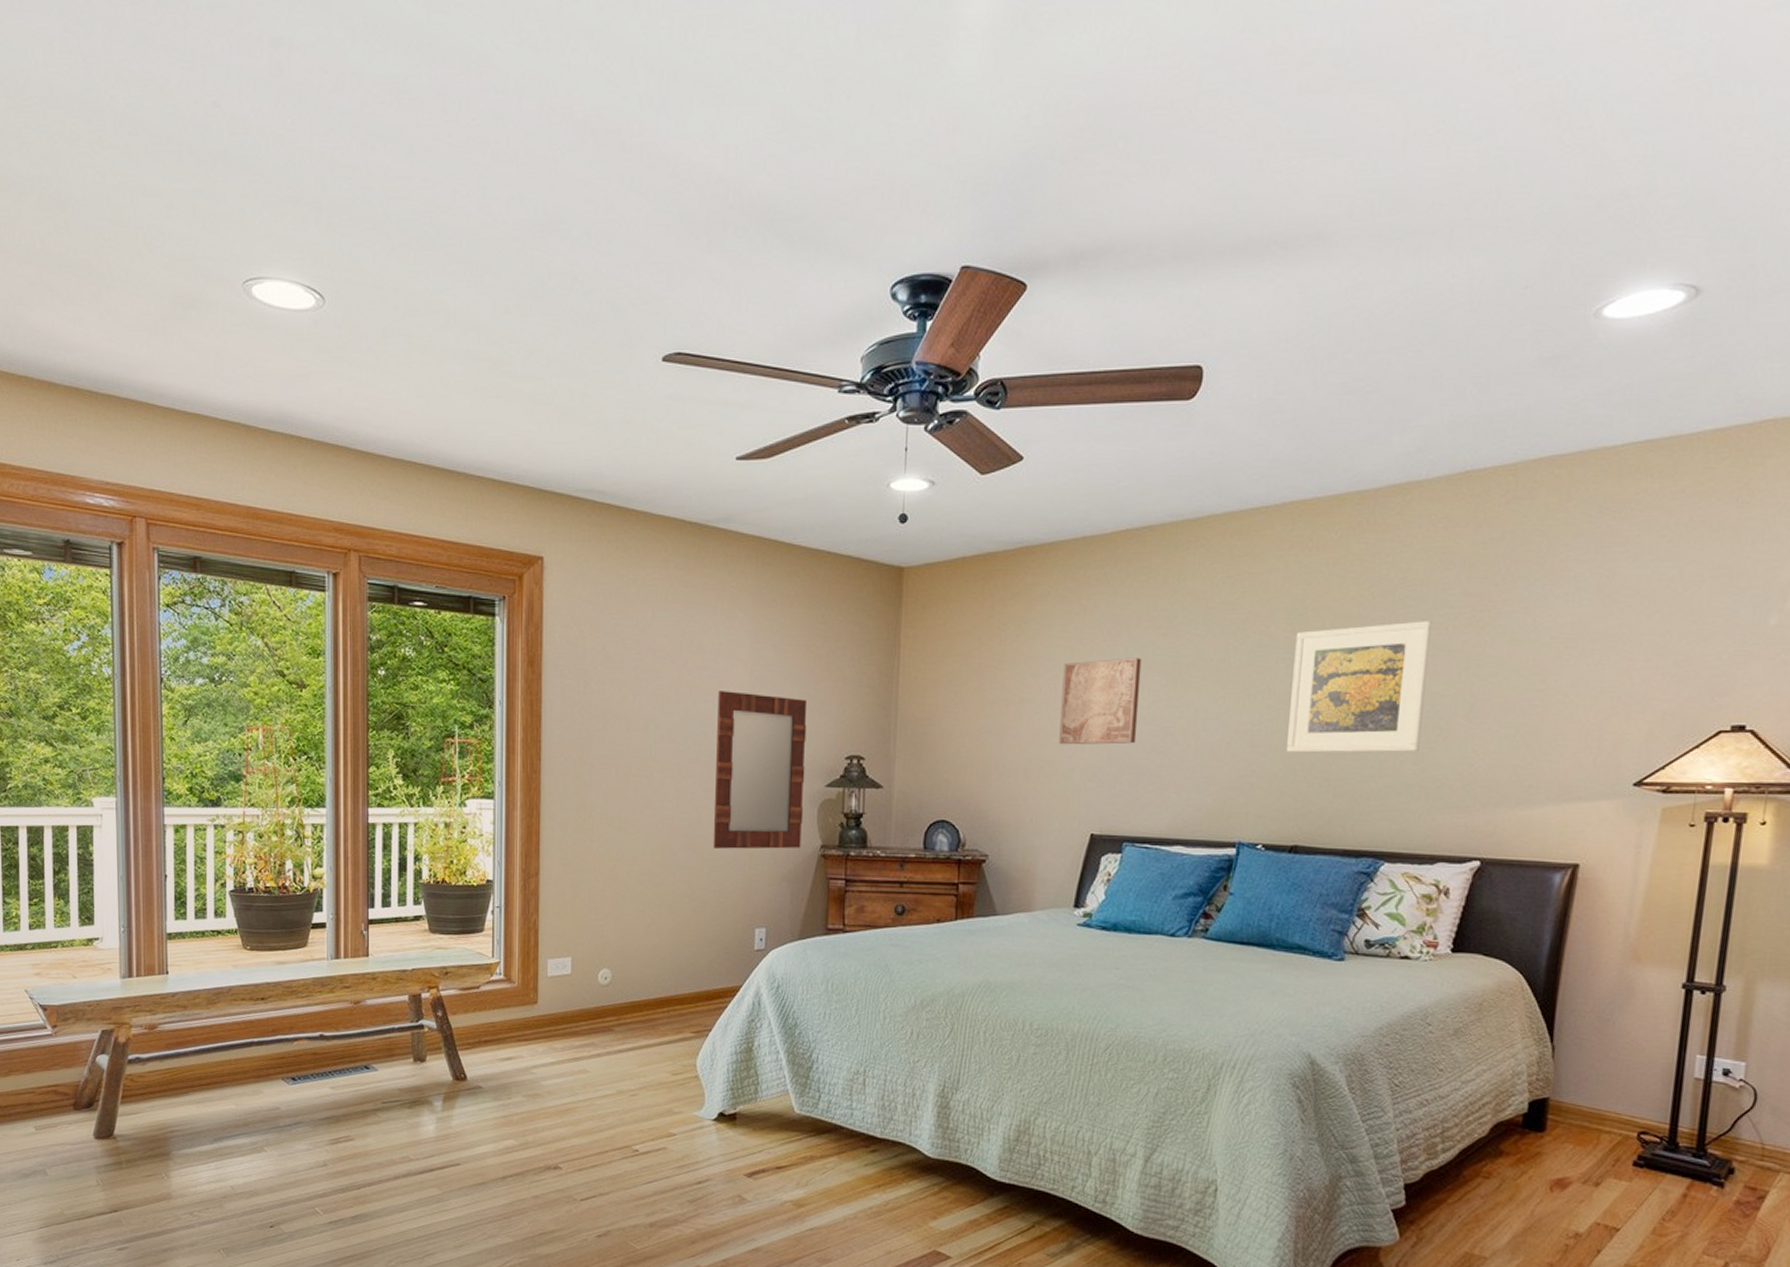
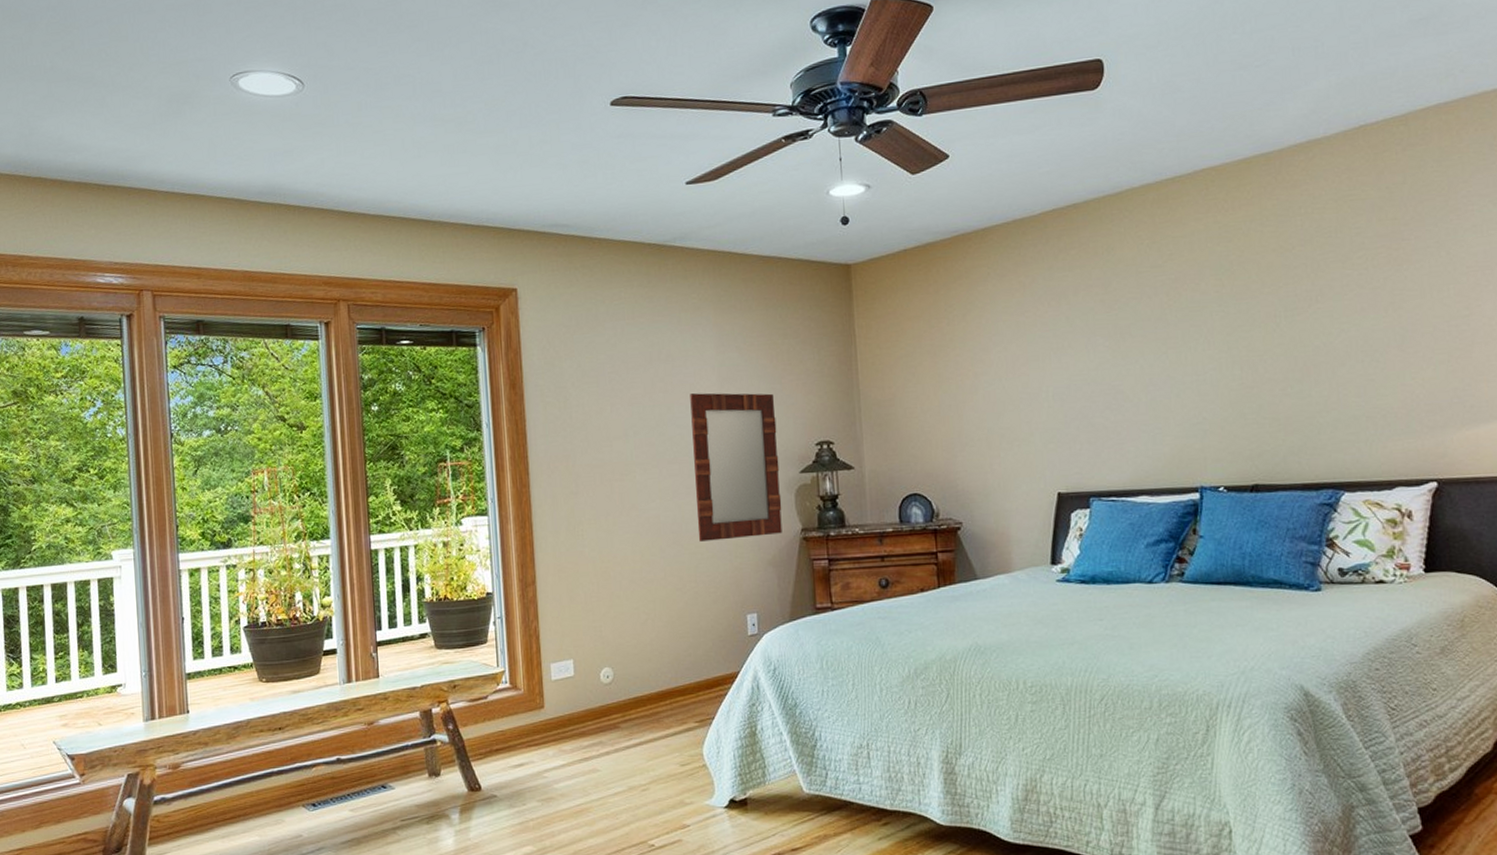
wall art: present [1059,657,1142,745] -> none [1011,324,1089,412]
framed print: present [1287,621,1431,753] -> none [1226,263,1360,397]

